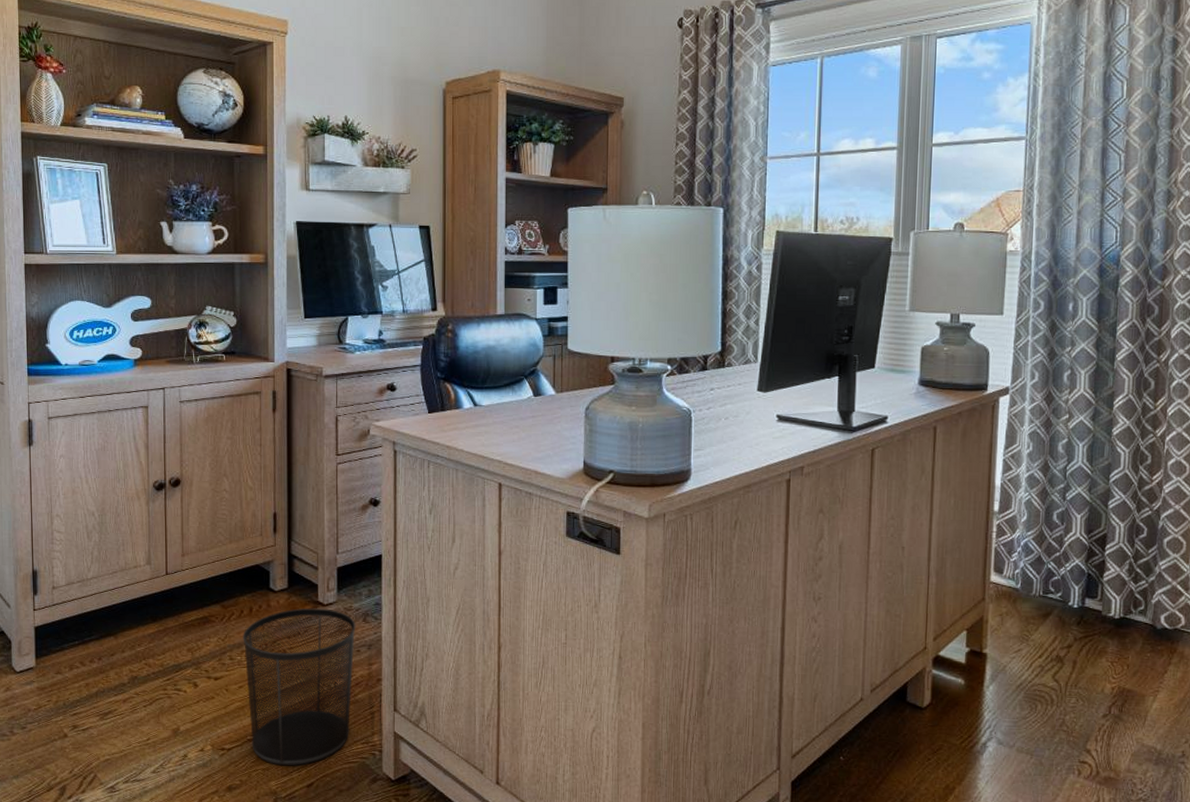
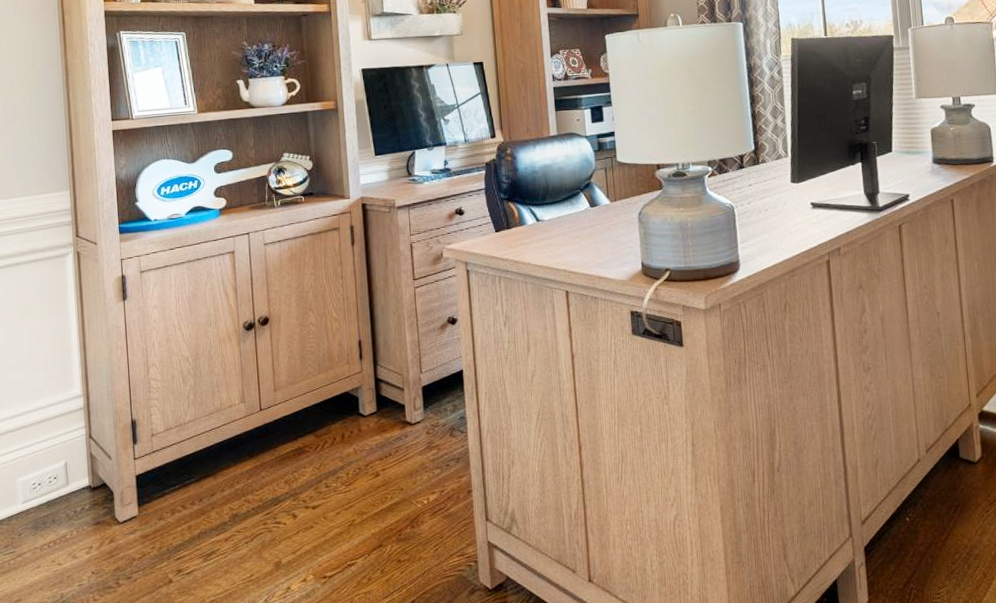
waste bin: present [243,608,356,766] -> none [337,427,445,588]

